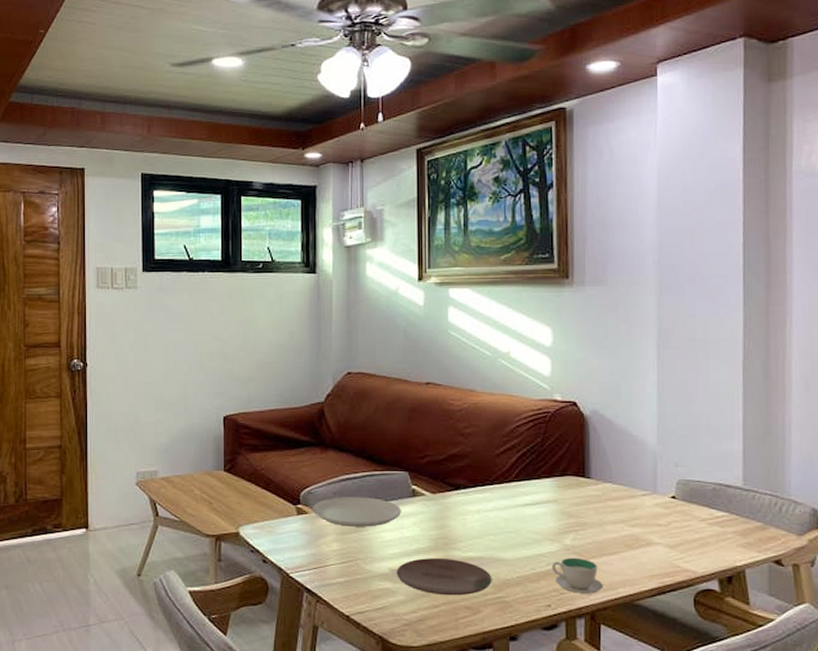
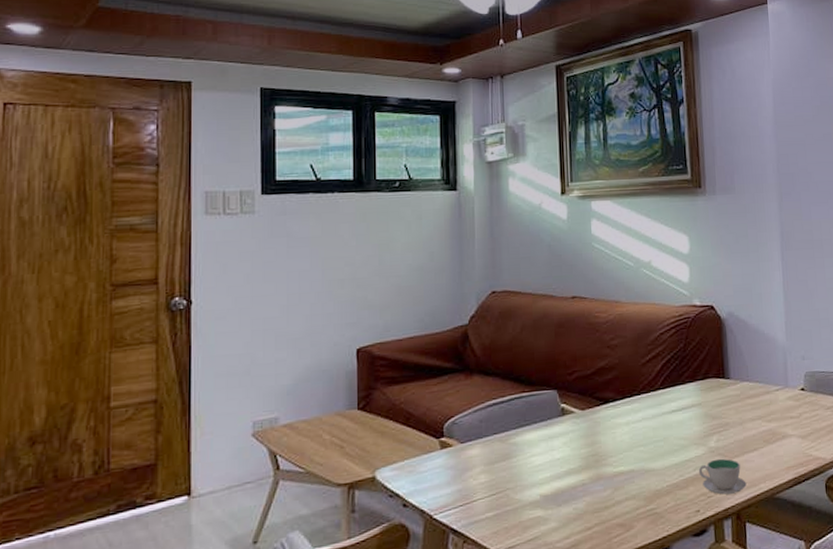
plate: present [312,497,401,527] -> none [456,421,551,456]
plate: present [397,558,492,596] -> none [548,476,643,516]

